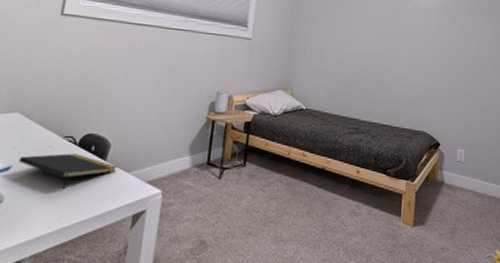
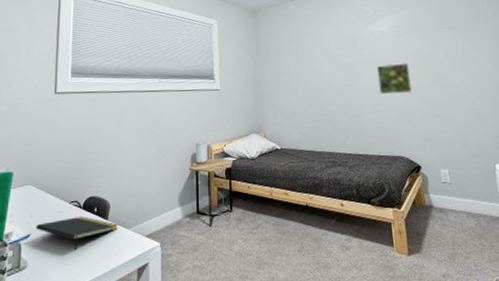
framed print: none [413,39,446,72] -> present [376,63,413,95]

